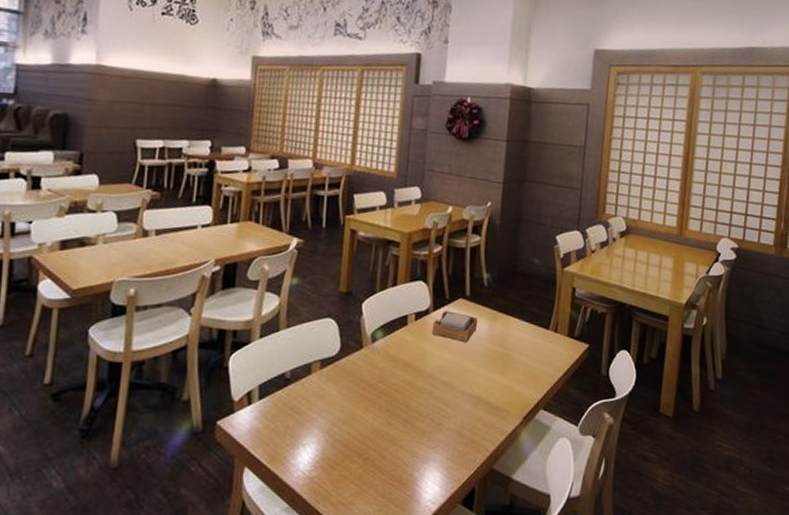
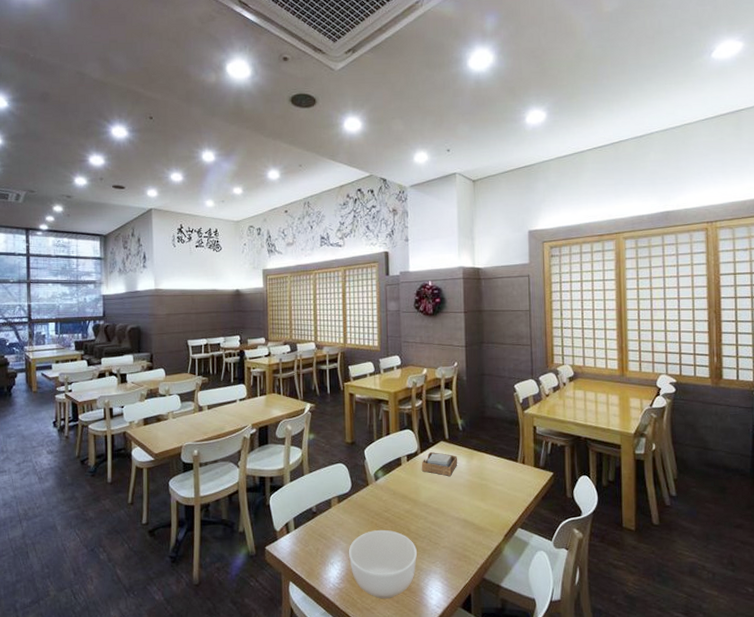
bowl: none [326,404,416,491] -> present [348,529,418,598]

